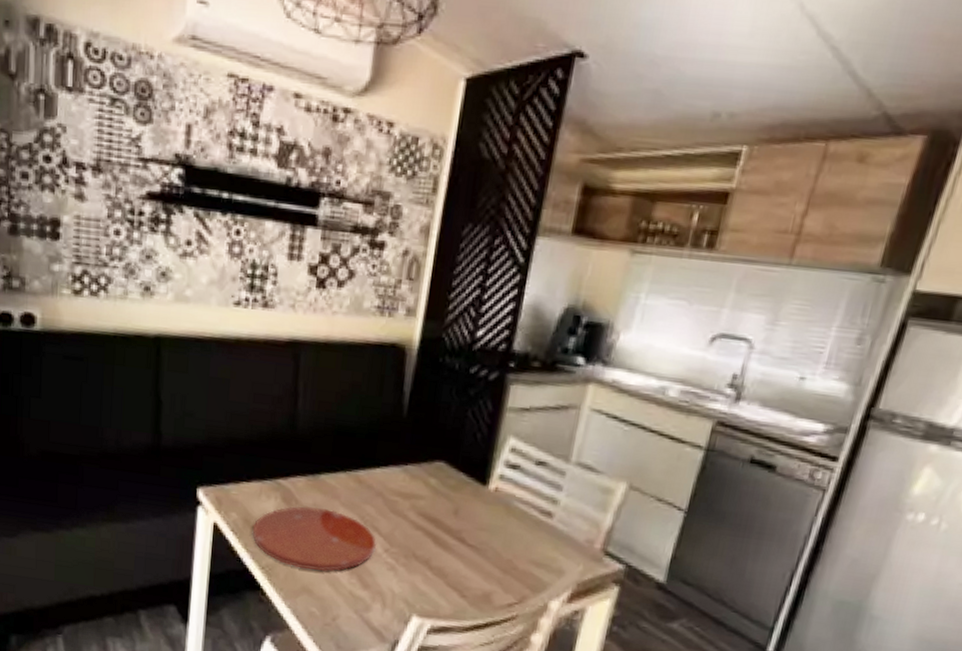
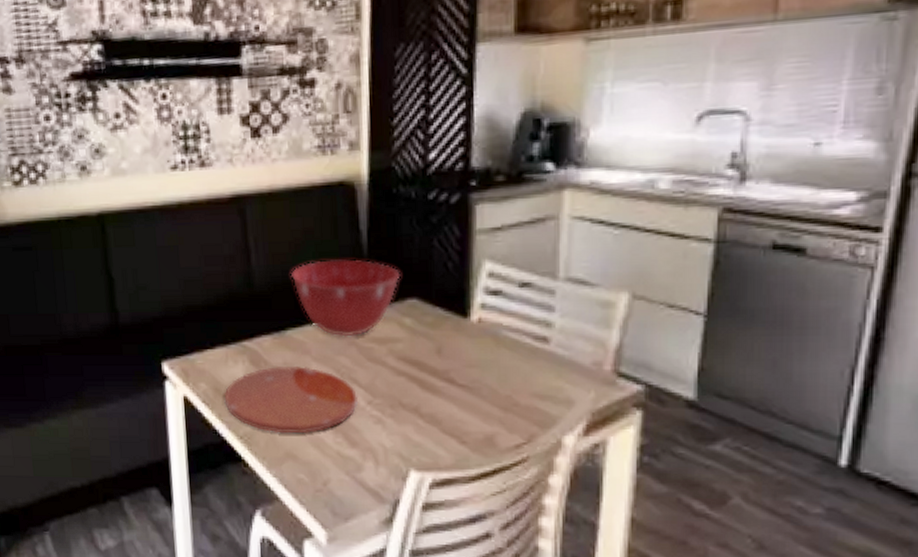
mixing bowl: none [332,413,434,489] -> present [290,259,401,337]

